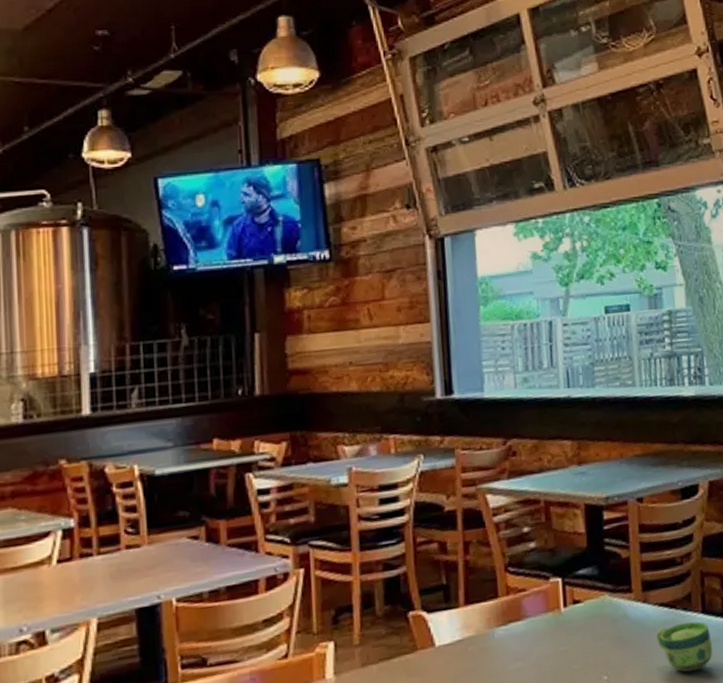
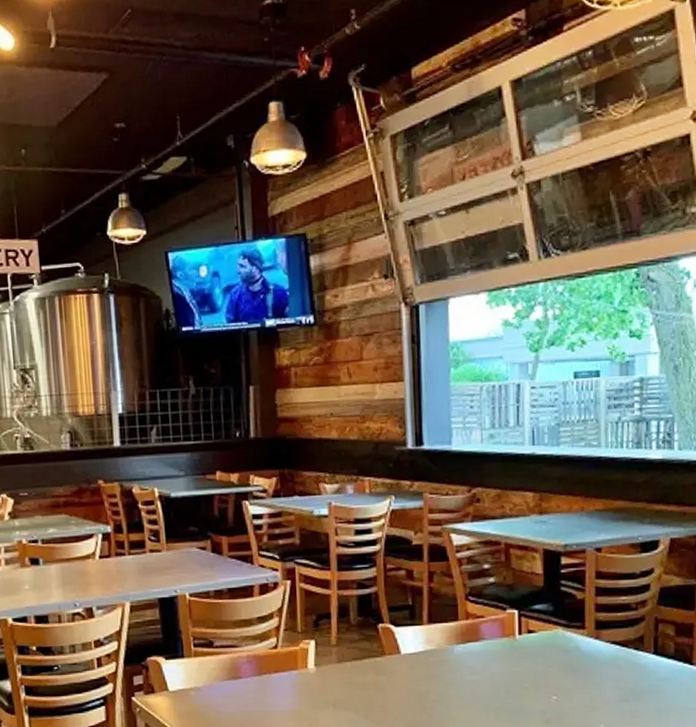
cup: present [656,621,713,672] -> none [606,660,662,702]

